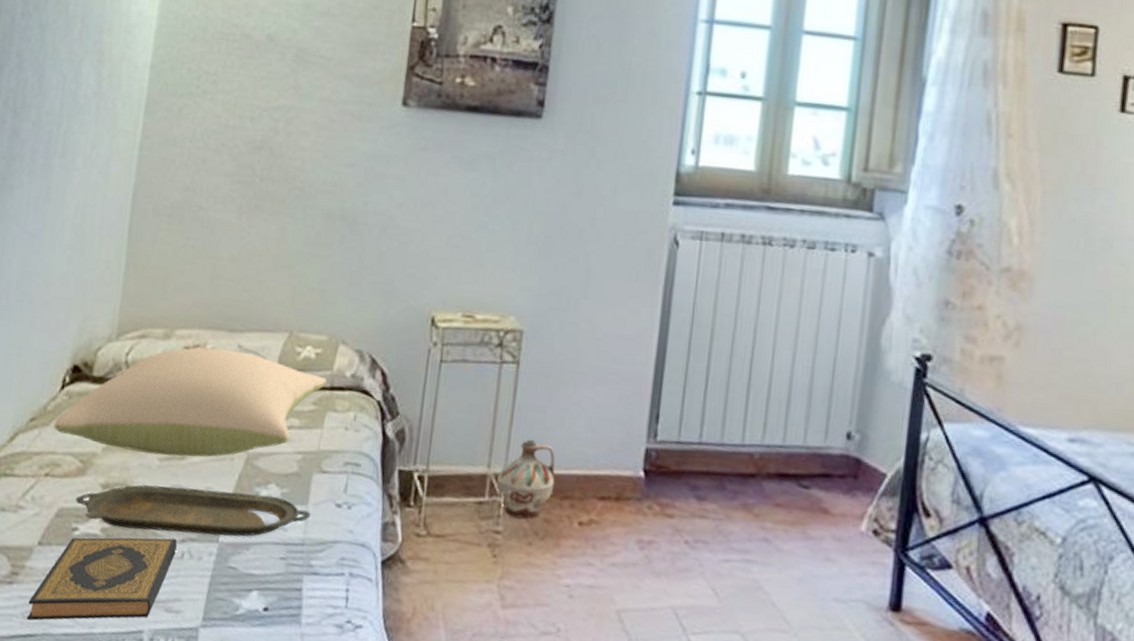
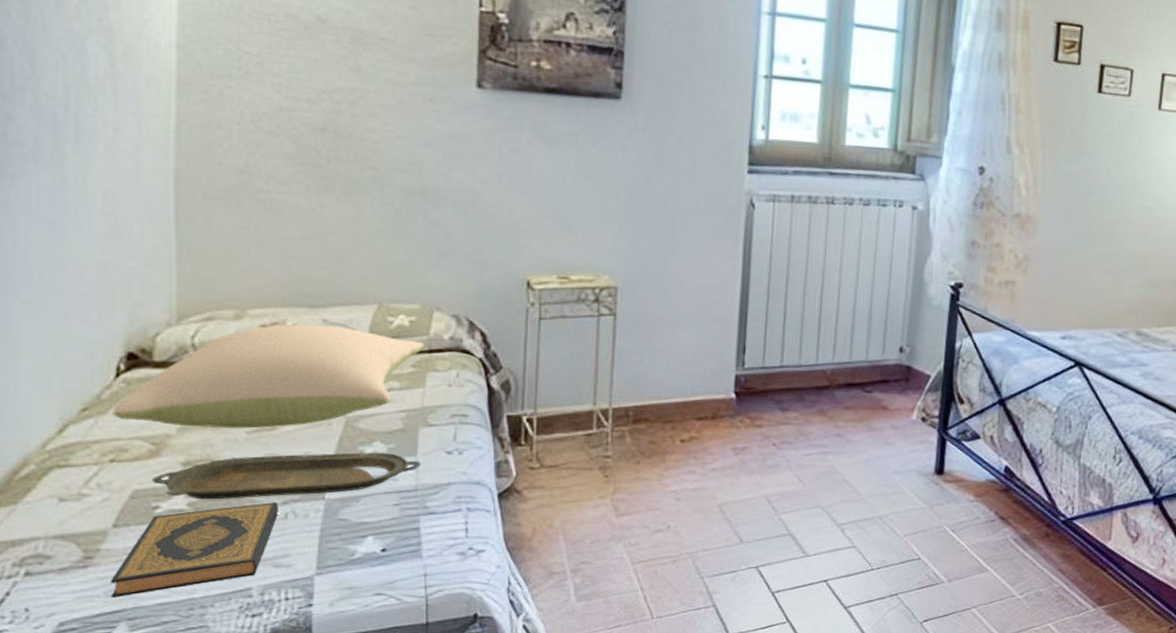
ceramic jug: present [497,438,556,519] -> none [603,377,657,443]

